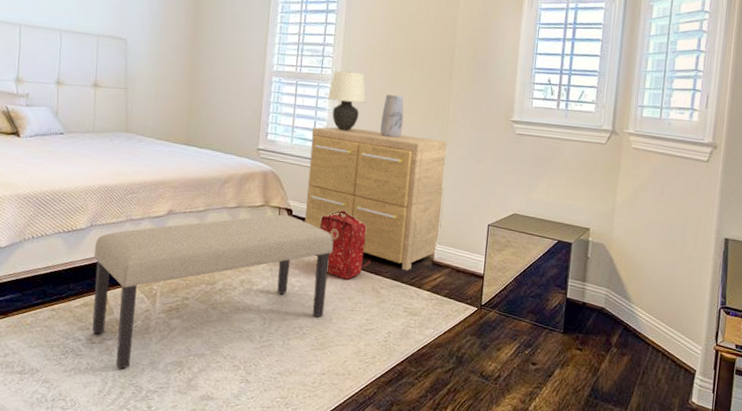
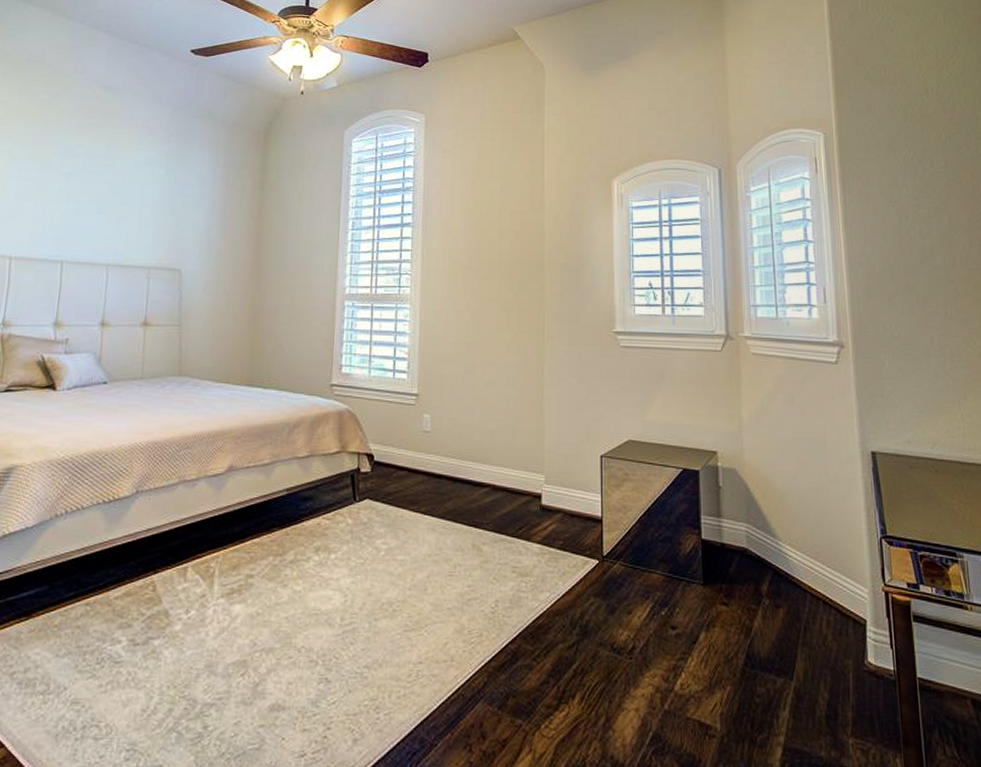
bench: present [91,214,334,369] -> none [134,461,424,677]
dresser: present [305,127,447,271] -> none [389,352,547,520]
backpack: present [319,210,371,280] -> none [406,450,468,536]
table lamp: present [328,70,366,131] -> none [408,288,451,357]
vase: present [380,95,404,138] -> none [469,312,494,360]

